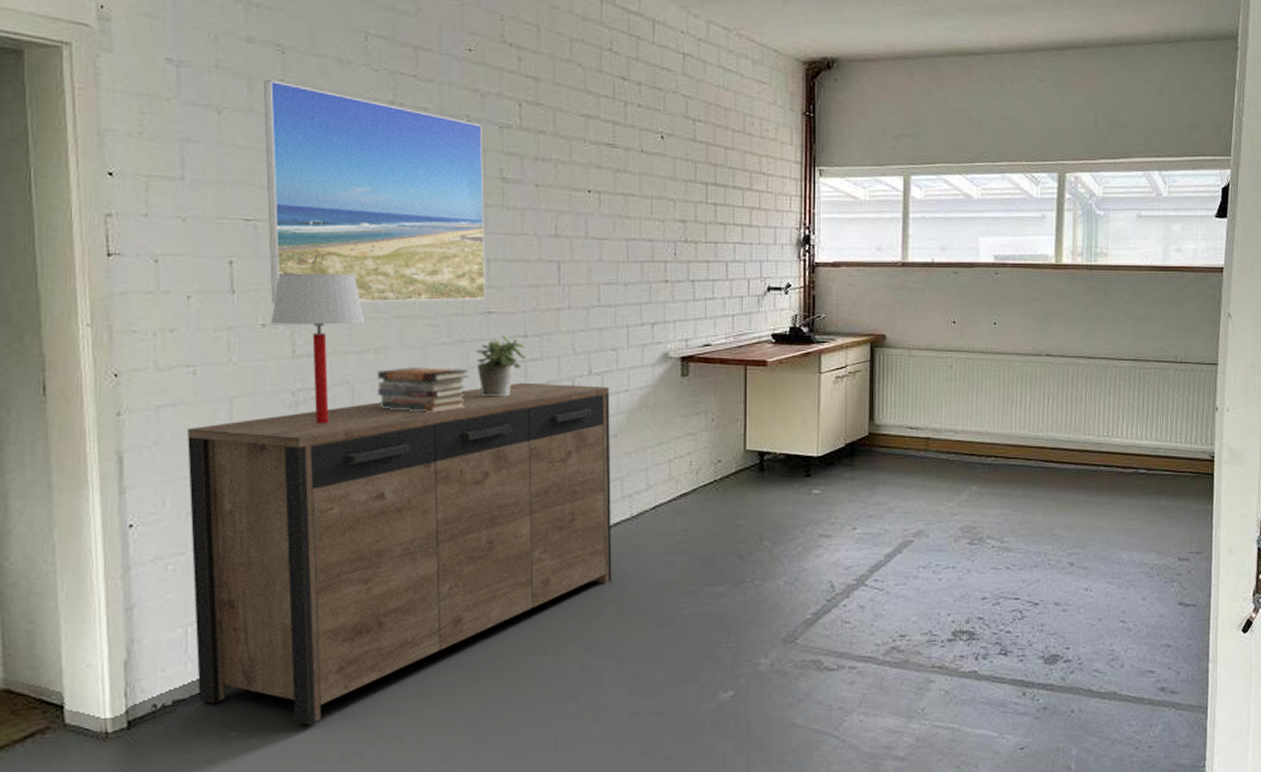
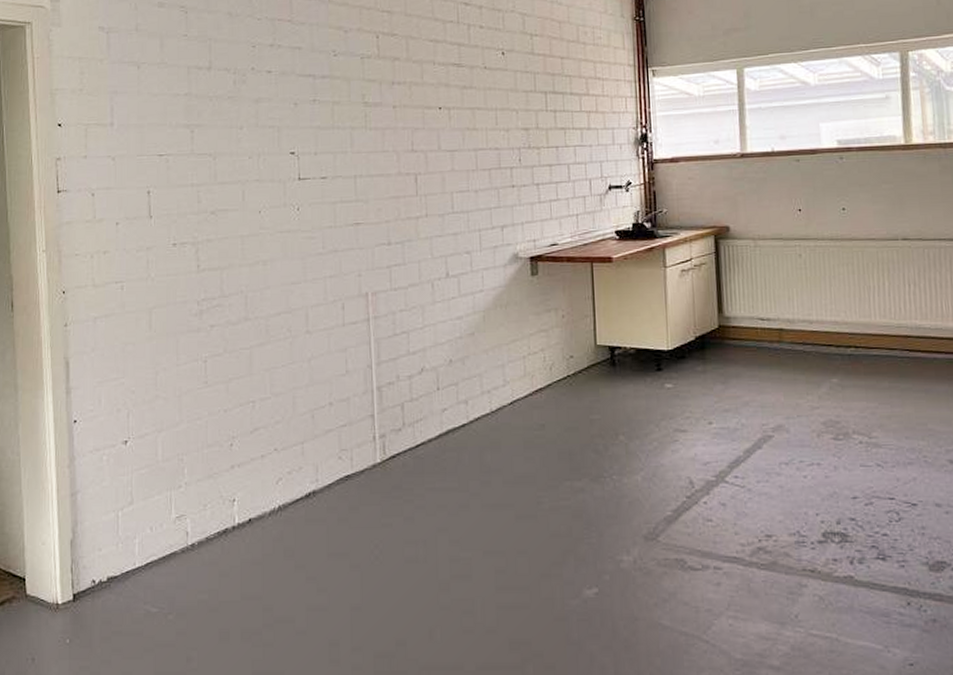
sideboard: present [187,382,612,725] -> none [117,286,476,605]
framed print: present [263,80,486,304] -> none [171,36,354,226]
table lamp: present [270,273,366,424] -> none [179,196,255,329]
book stack: present [377,367,468,412] -> none [265,276,341,317]
potted plant: present [476,335,526,397] -> none [347,244,390,301]

